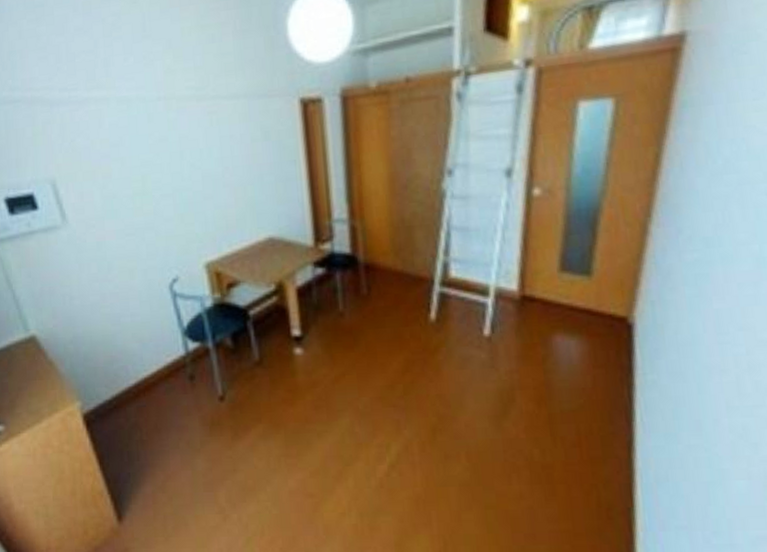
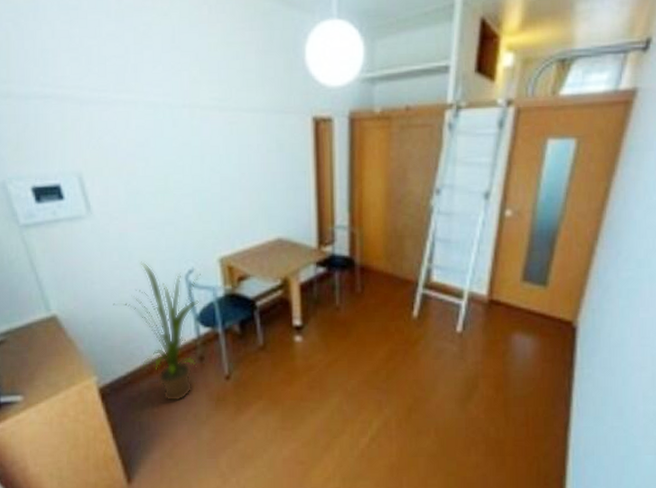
house plant: none [93,272,186,428] -> present [113,261,201,402]

